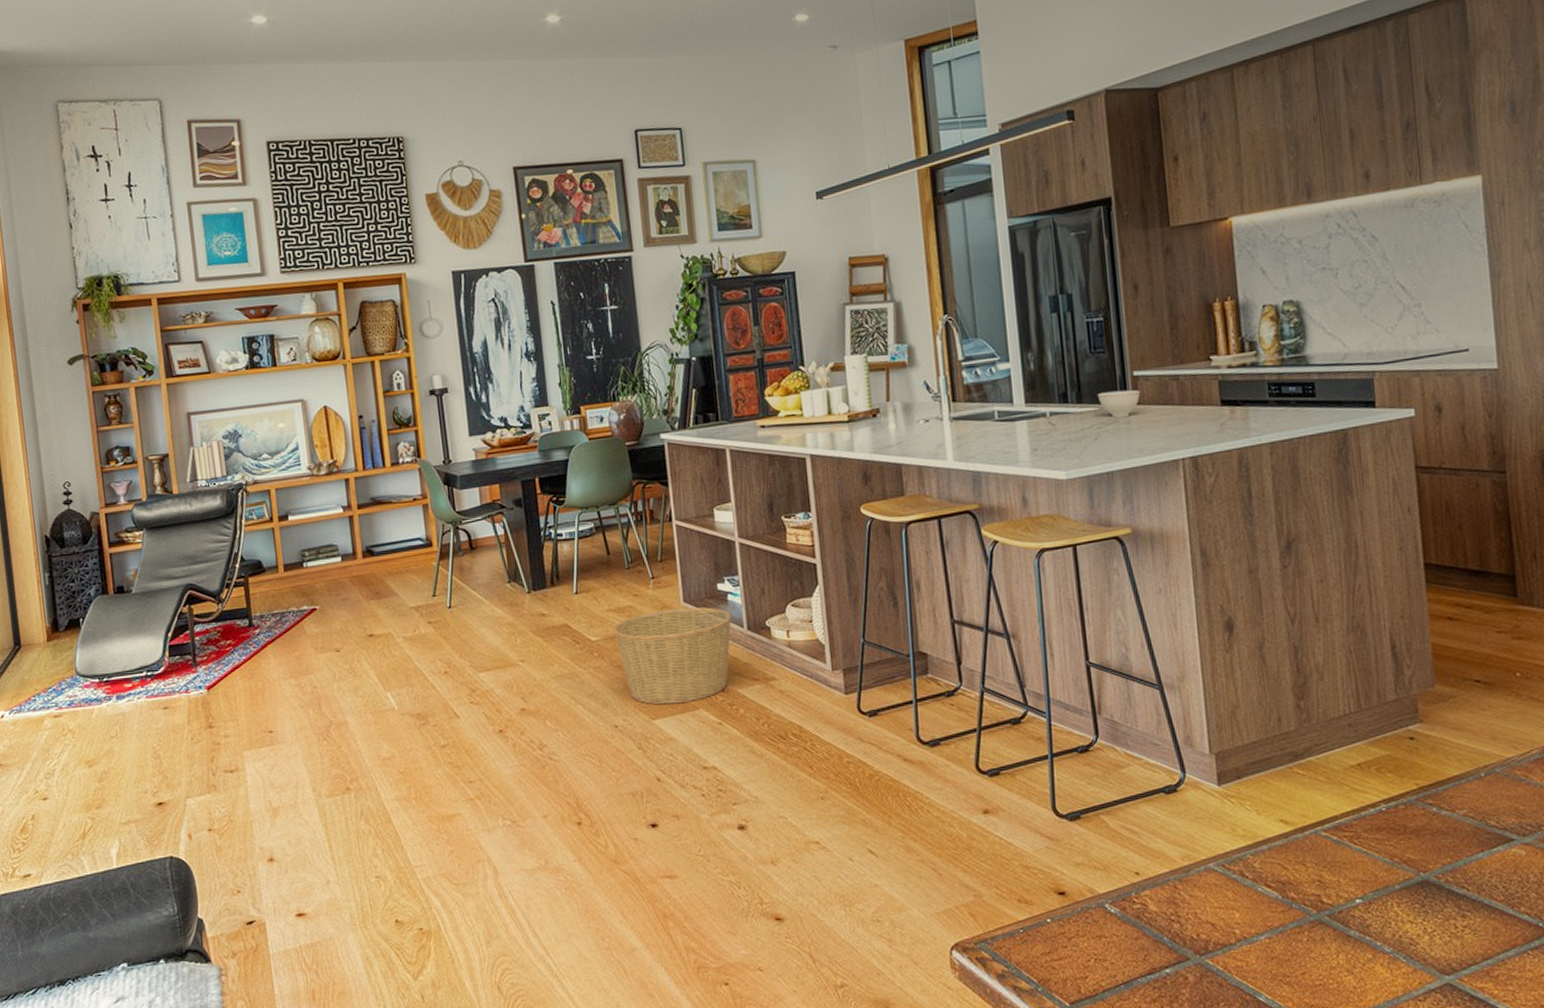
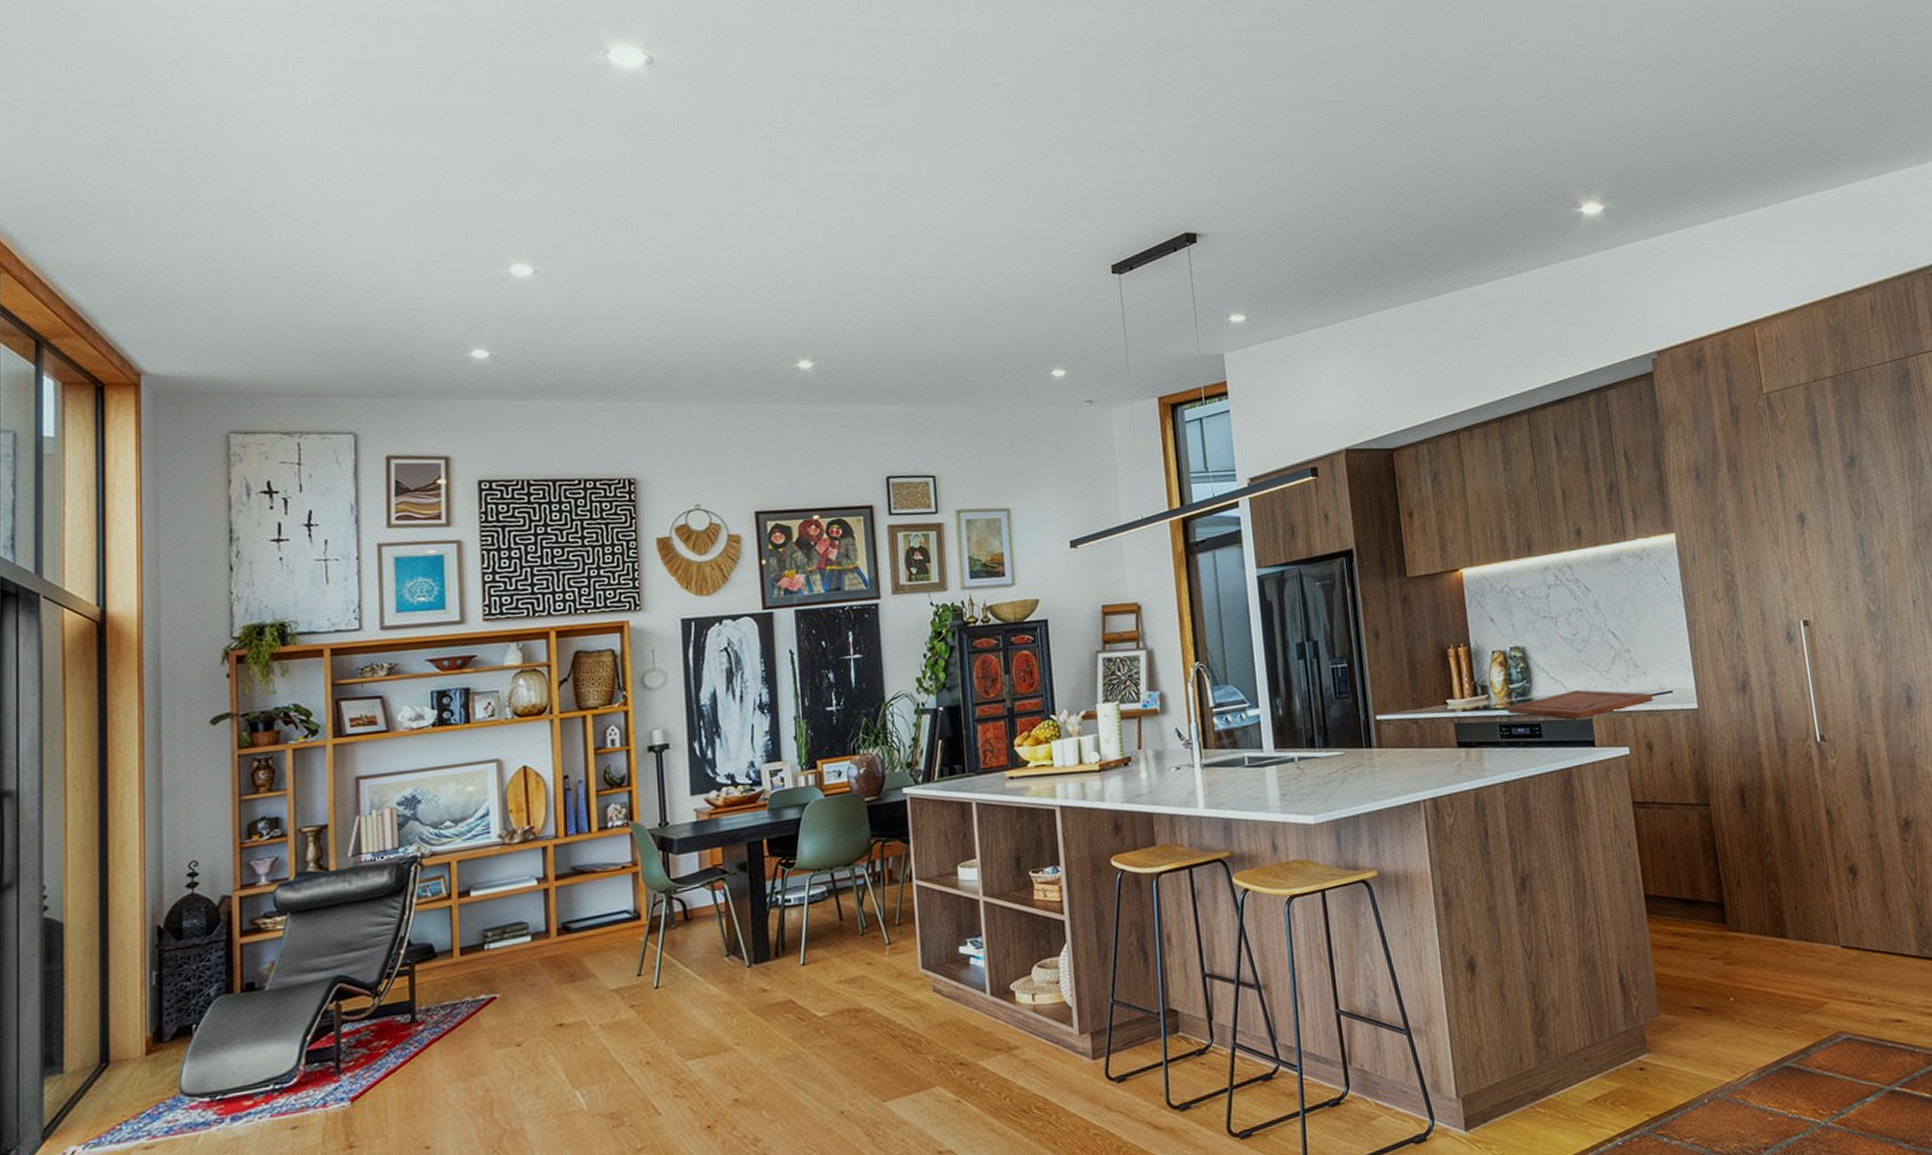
basket: present [614,607,732,705] -> none [844,972,974,1085]
bowl: present [1097,390,1141,419] -> none [1342,733,1384,762]
cutting board: none [1278,346,1445,379] -> present [1508,689,1653,720]

